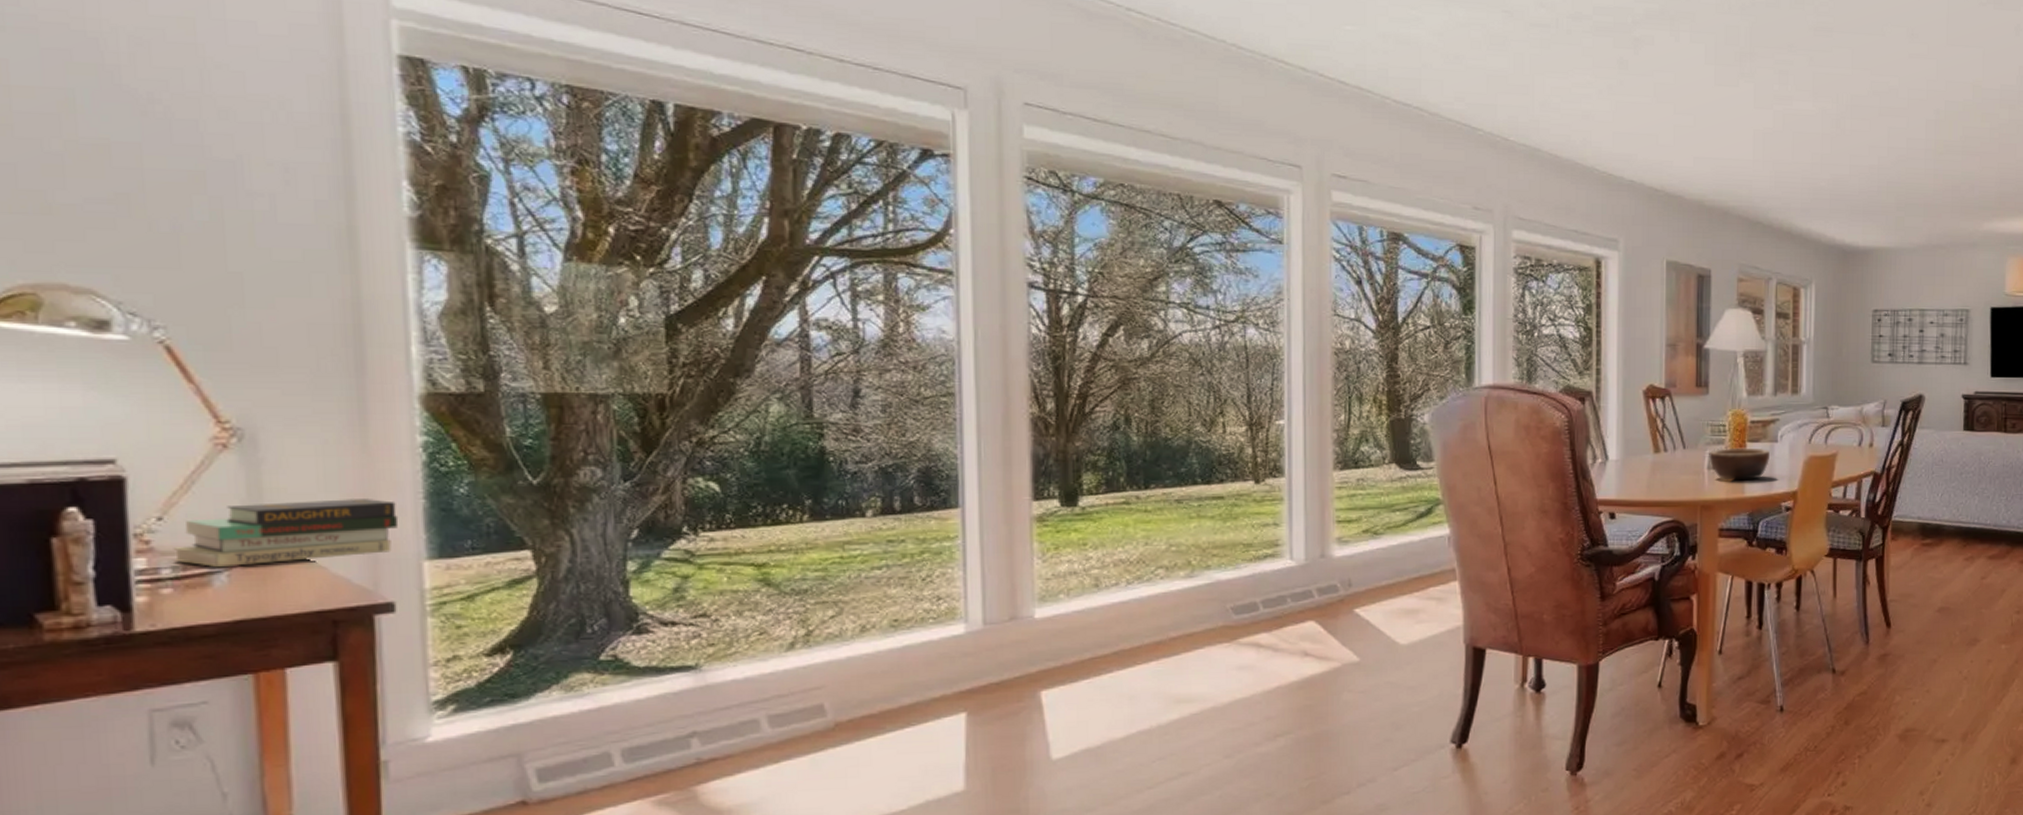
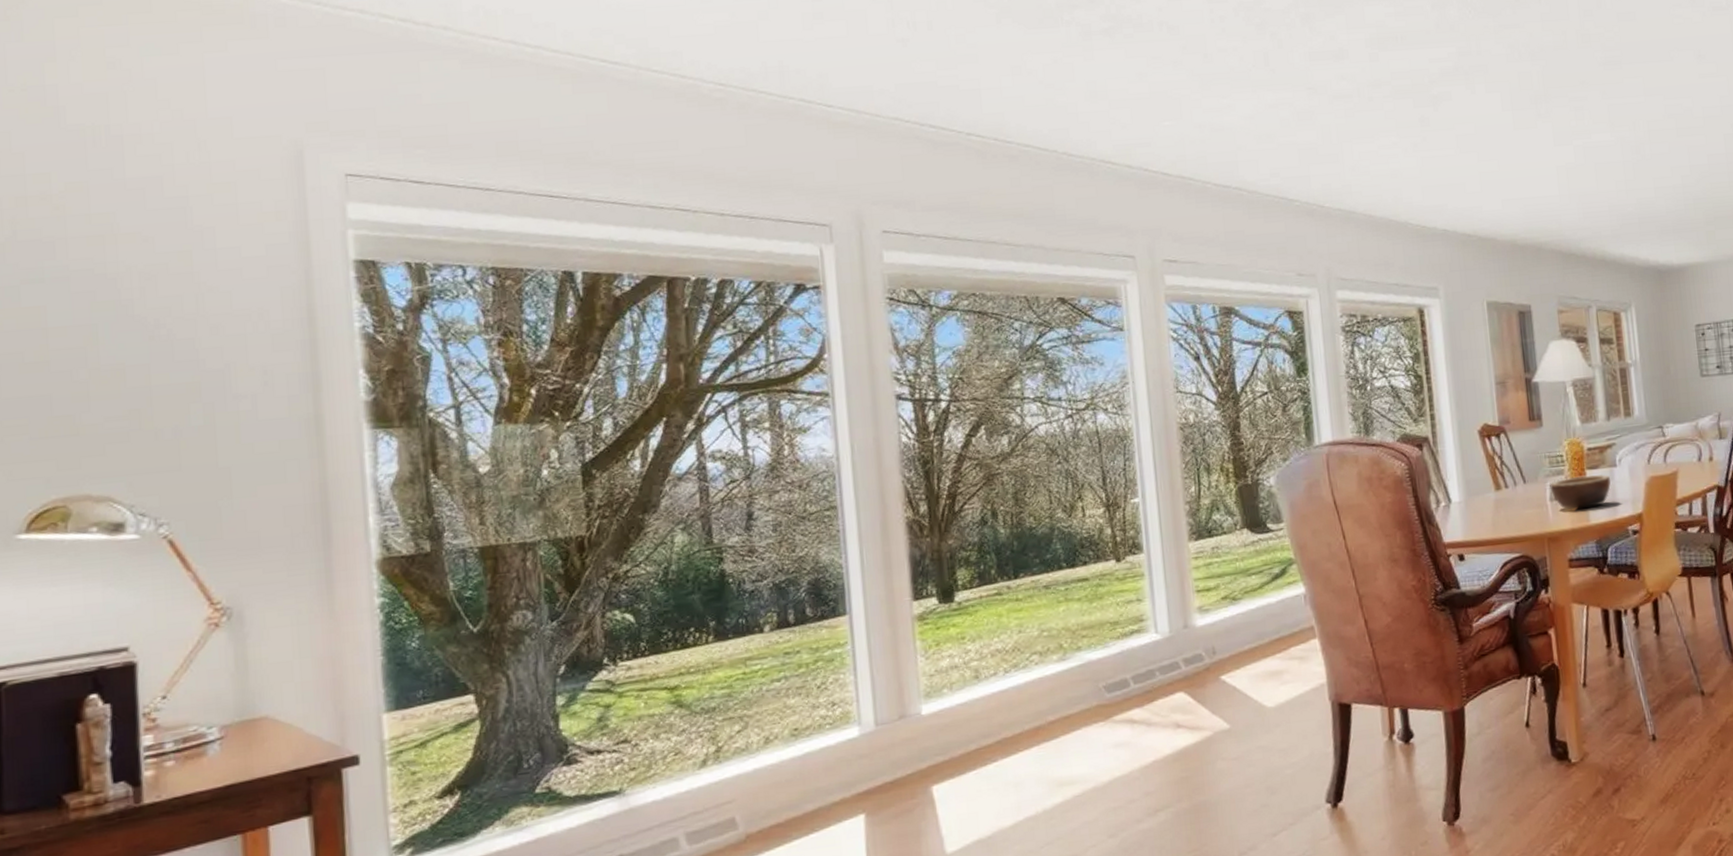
books: present [173,499,399,568] -> none [175,660,361,738]

